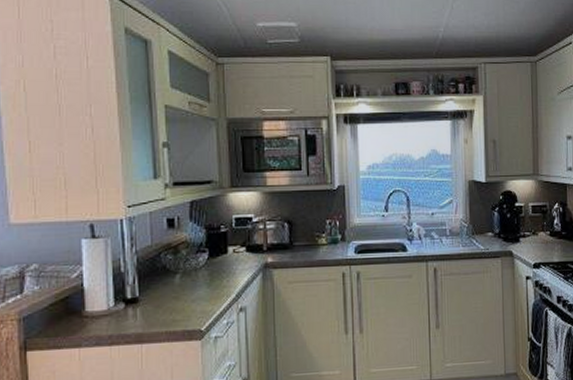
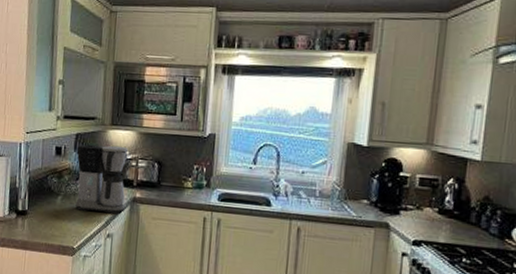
coffee maker: none [194,210,258,287] -> present [75,144,129,214]

